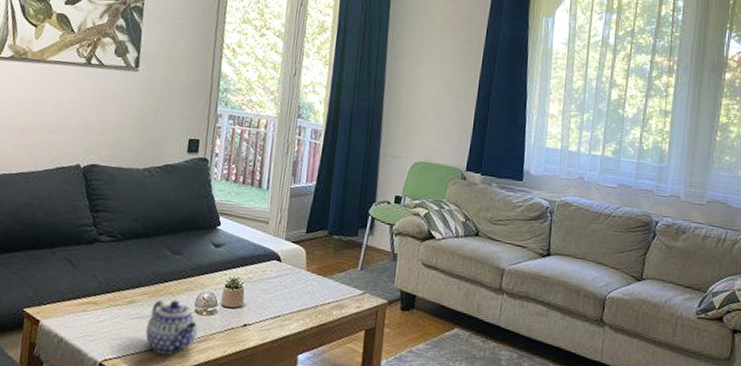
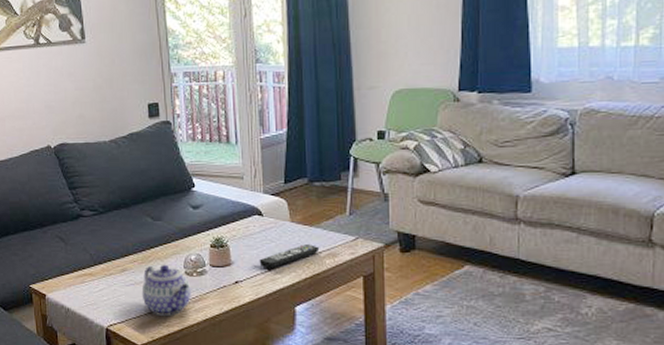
remote control: none [270,293,330,314] -> present [259,244,320,268]

